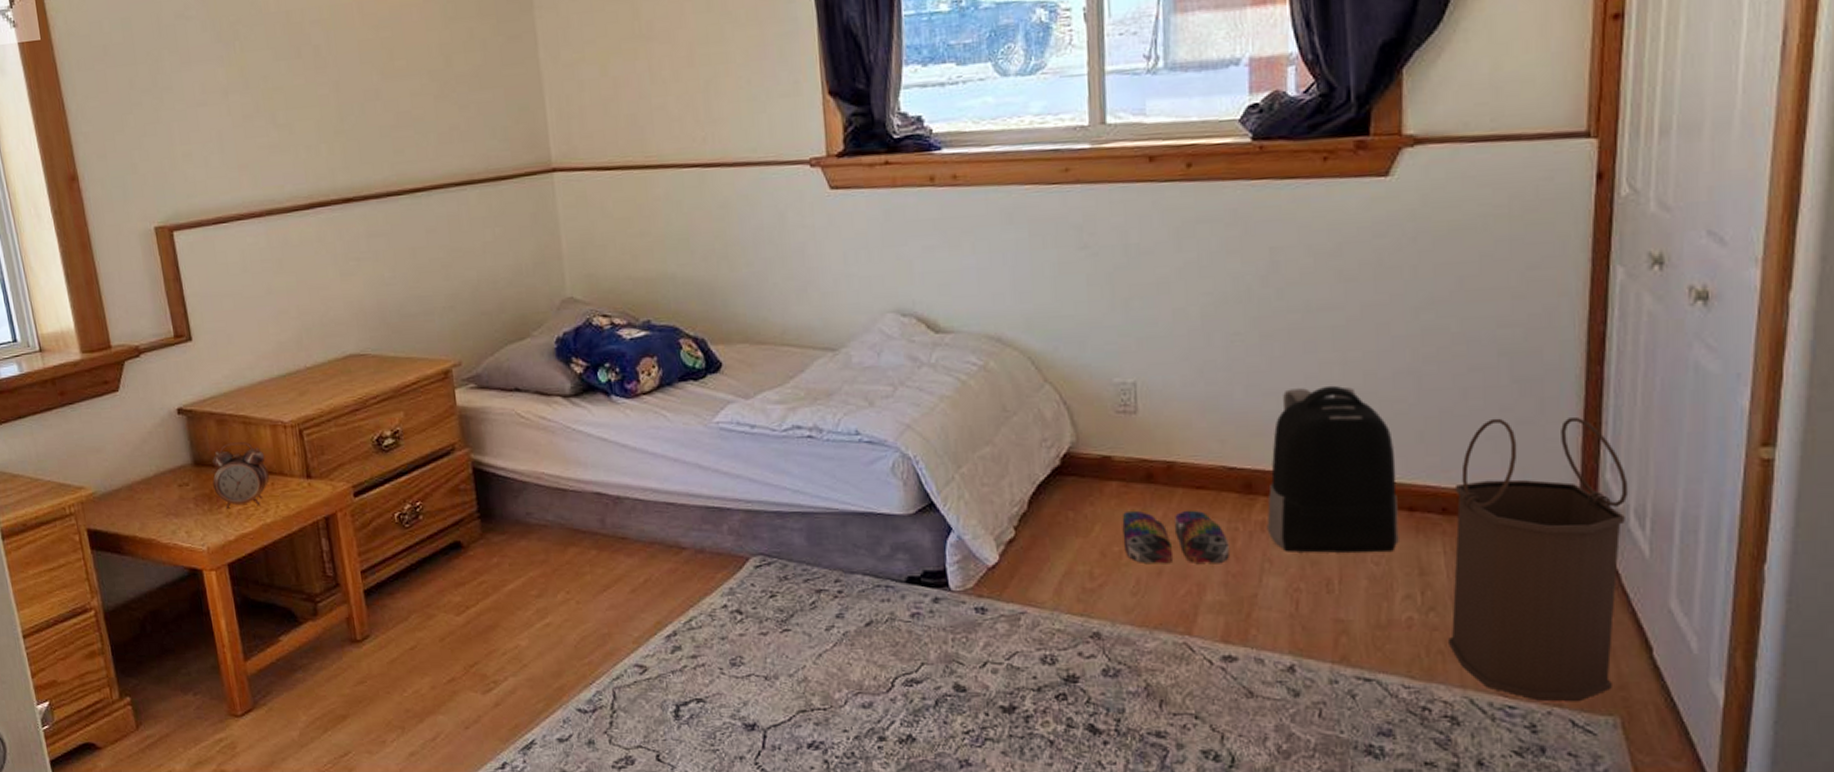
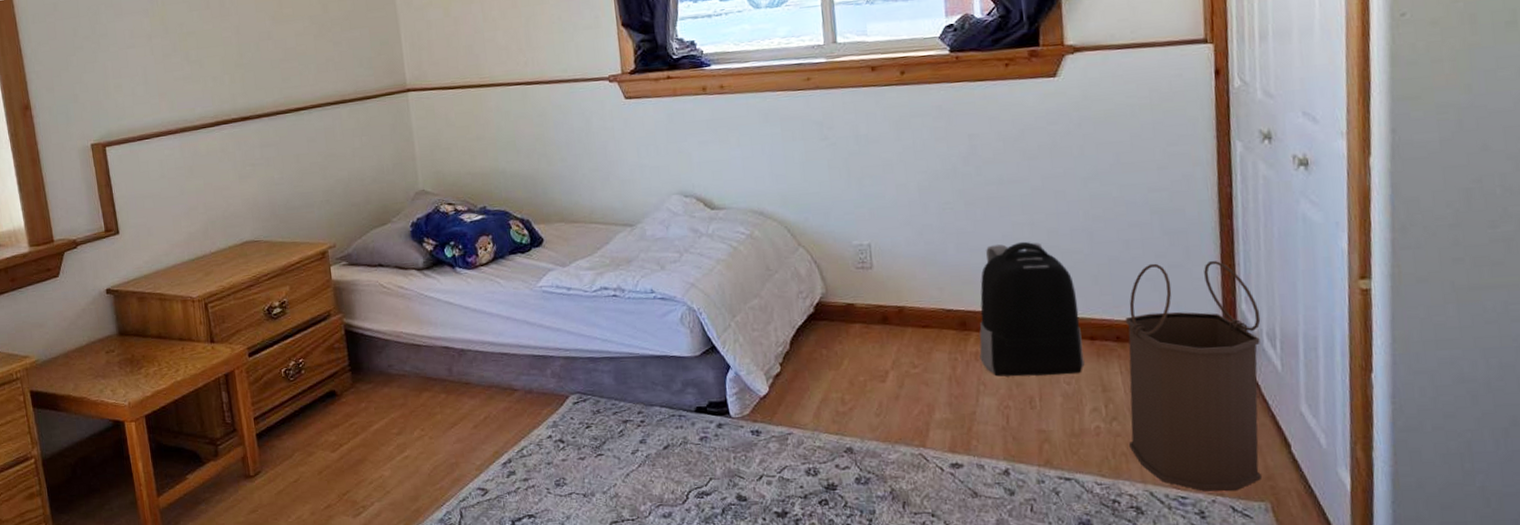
alarm clock: present [212,442,270,509] -> none [134,315,180,370]
slippers: present [1122,510,1229,564] -> none [865,345,952,390]

